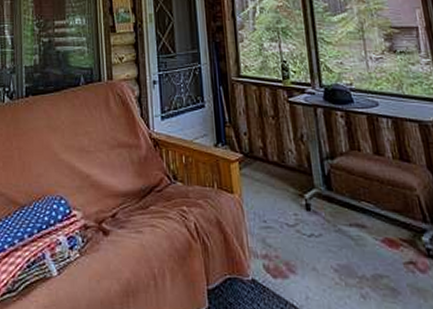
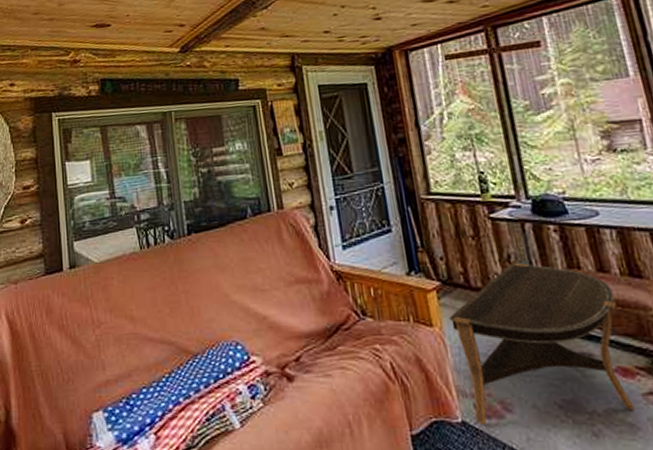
coffee table: none [248,142,397,283] -> present [449,262,635,425]

